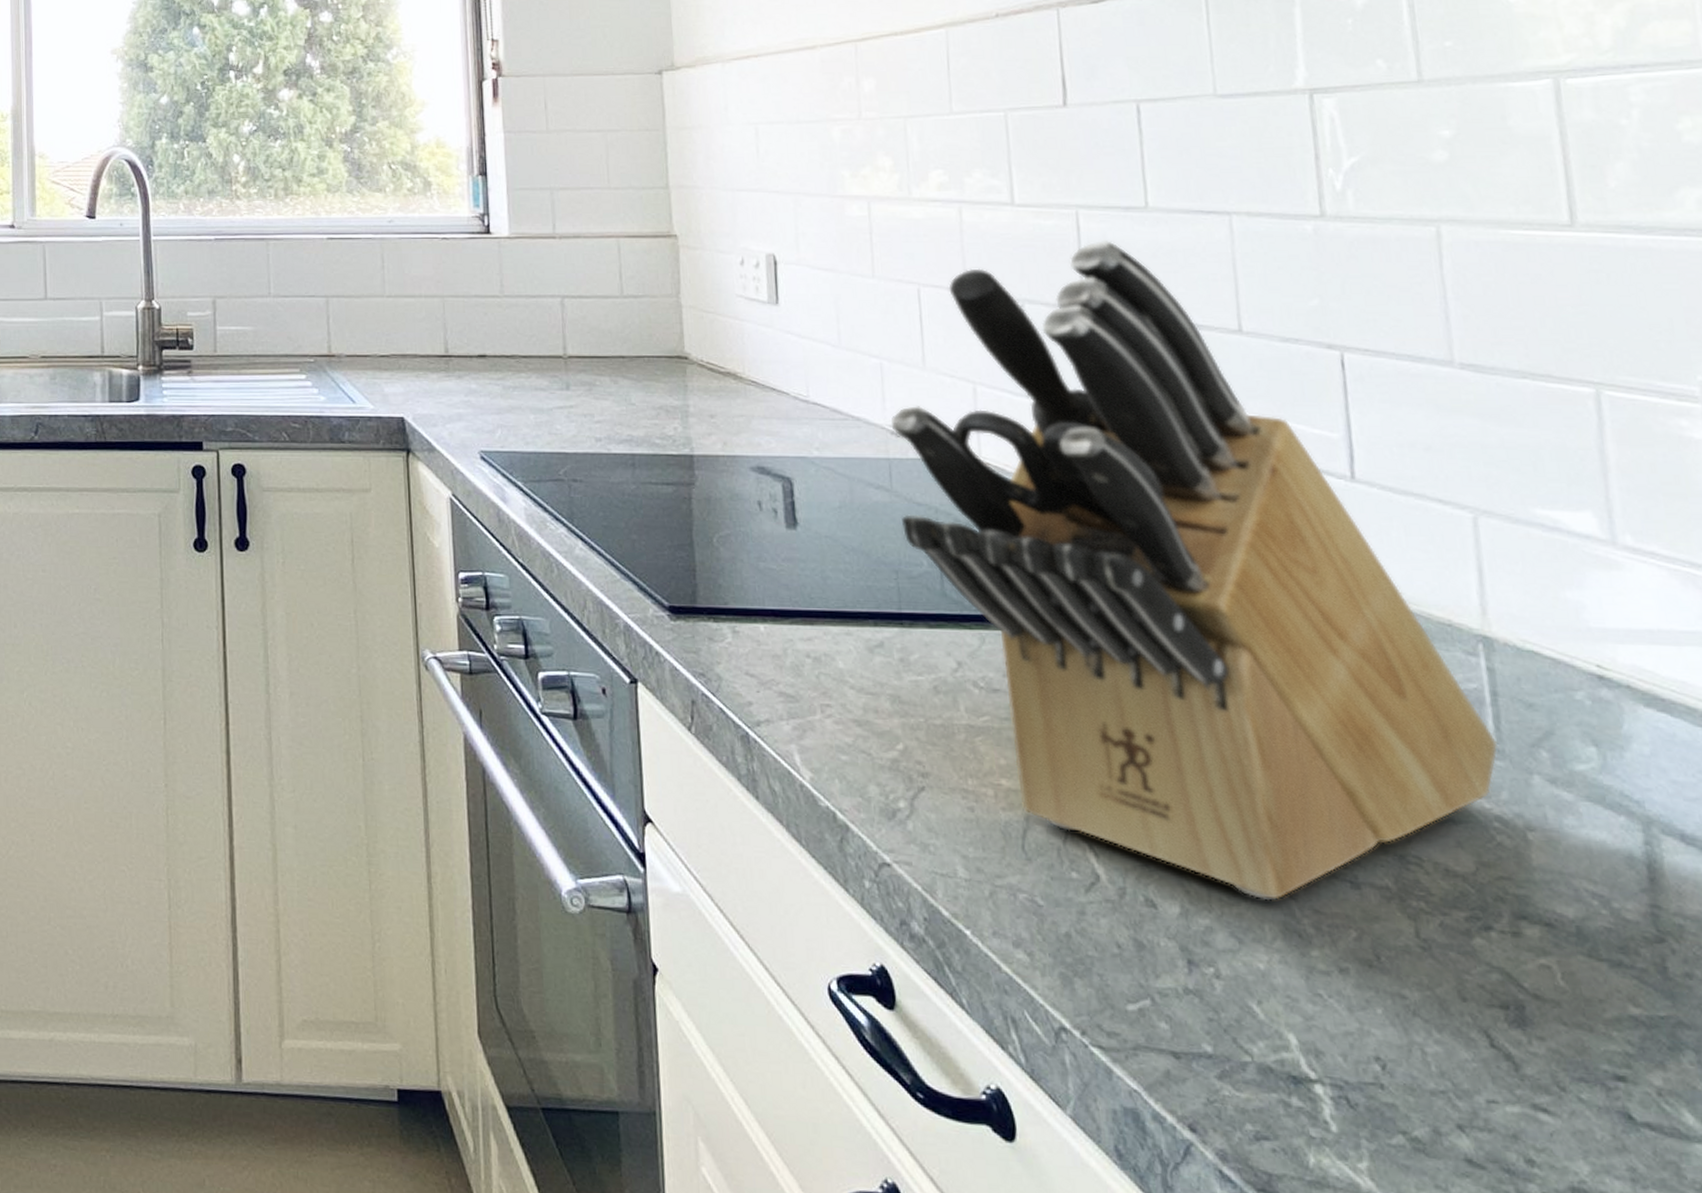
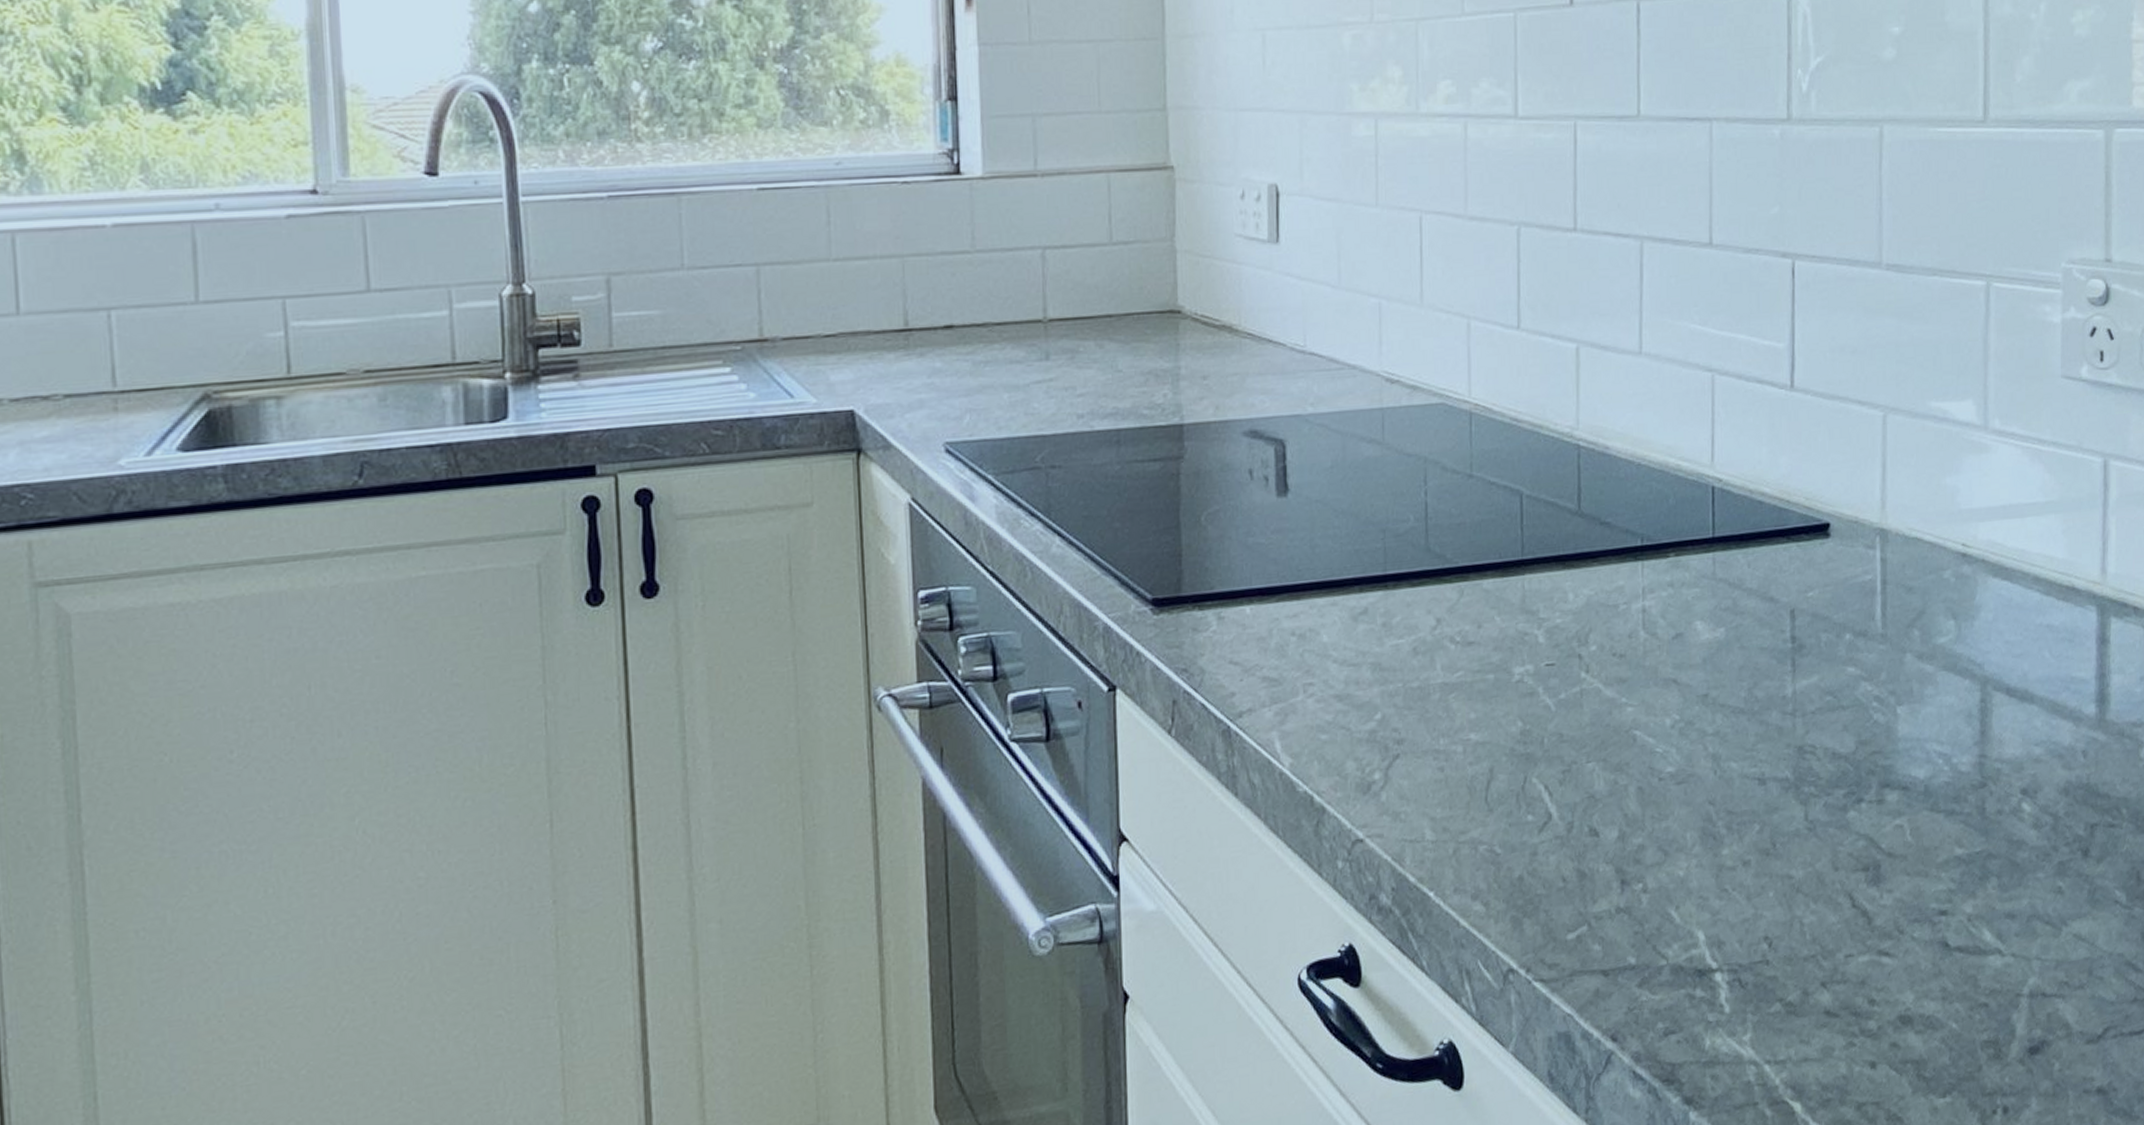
knife block: present [890,239,1499,901] -> none [1386,152,1883,811]

